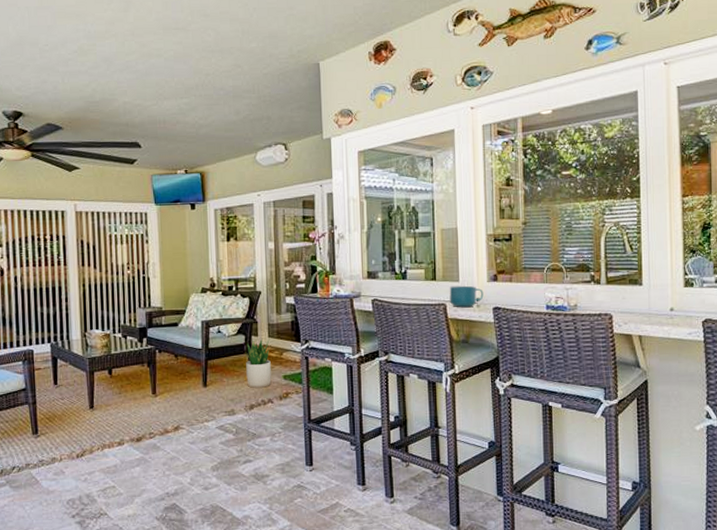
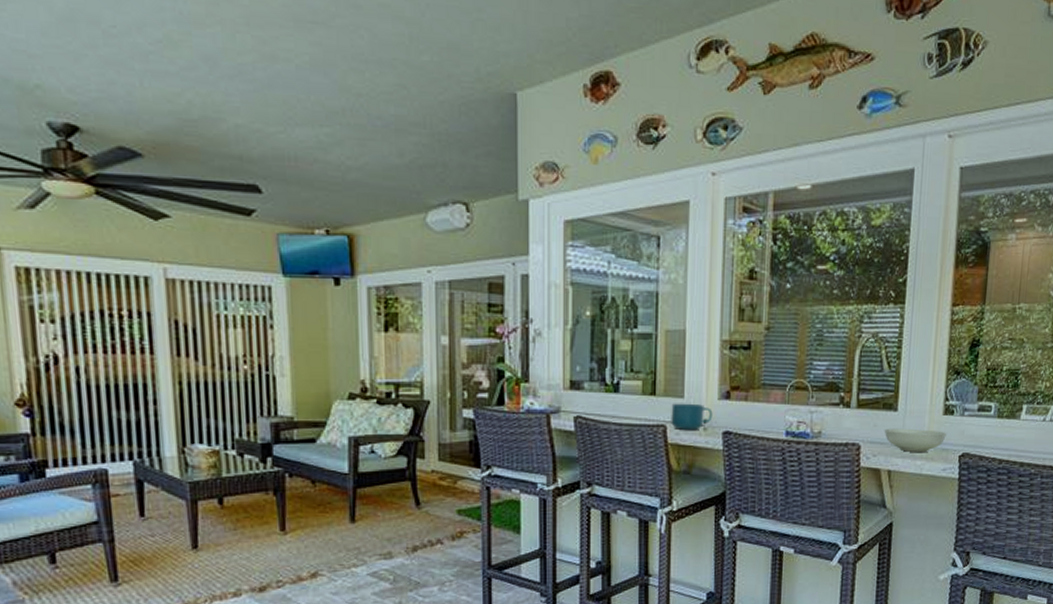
planter: present [245,338,272,389] -> none [408,462,442,526]
bowl: none [632,299,690,320] -> present [884,428,948,453]

